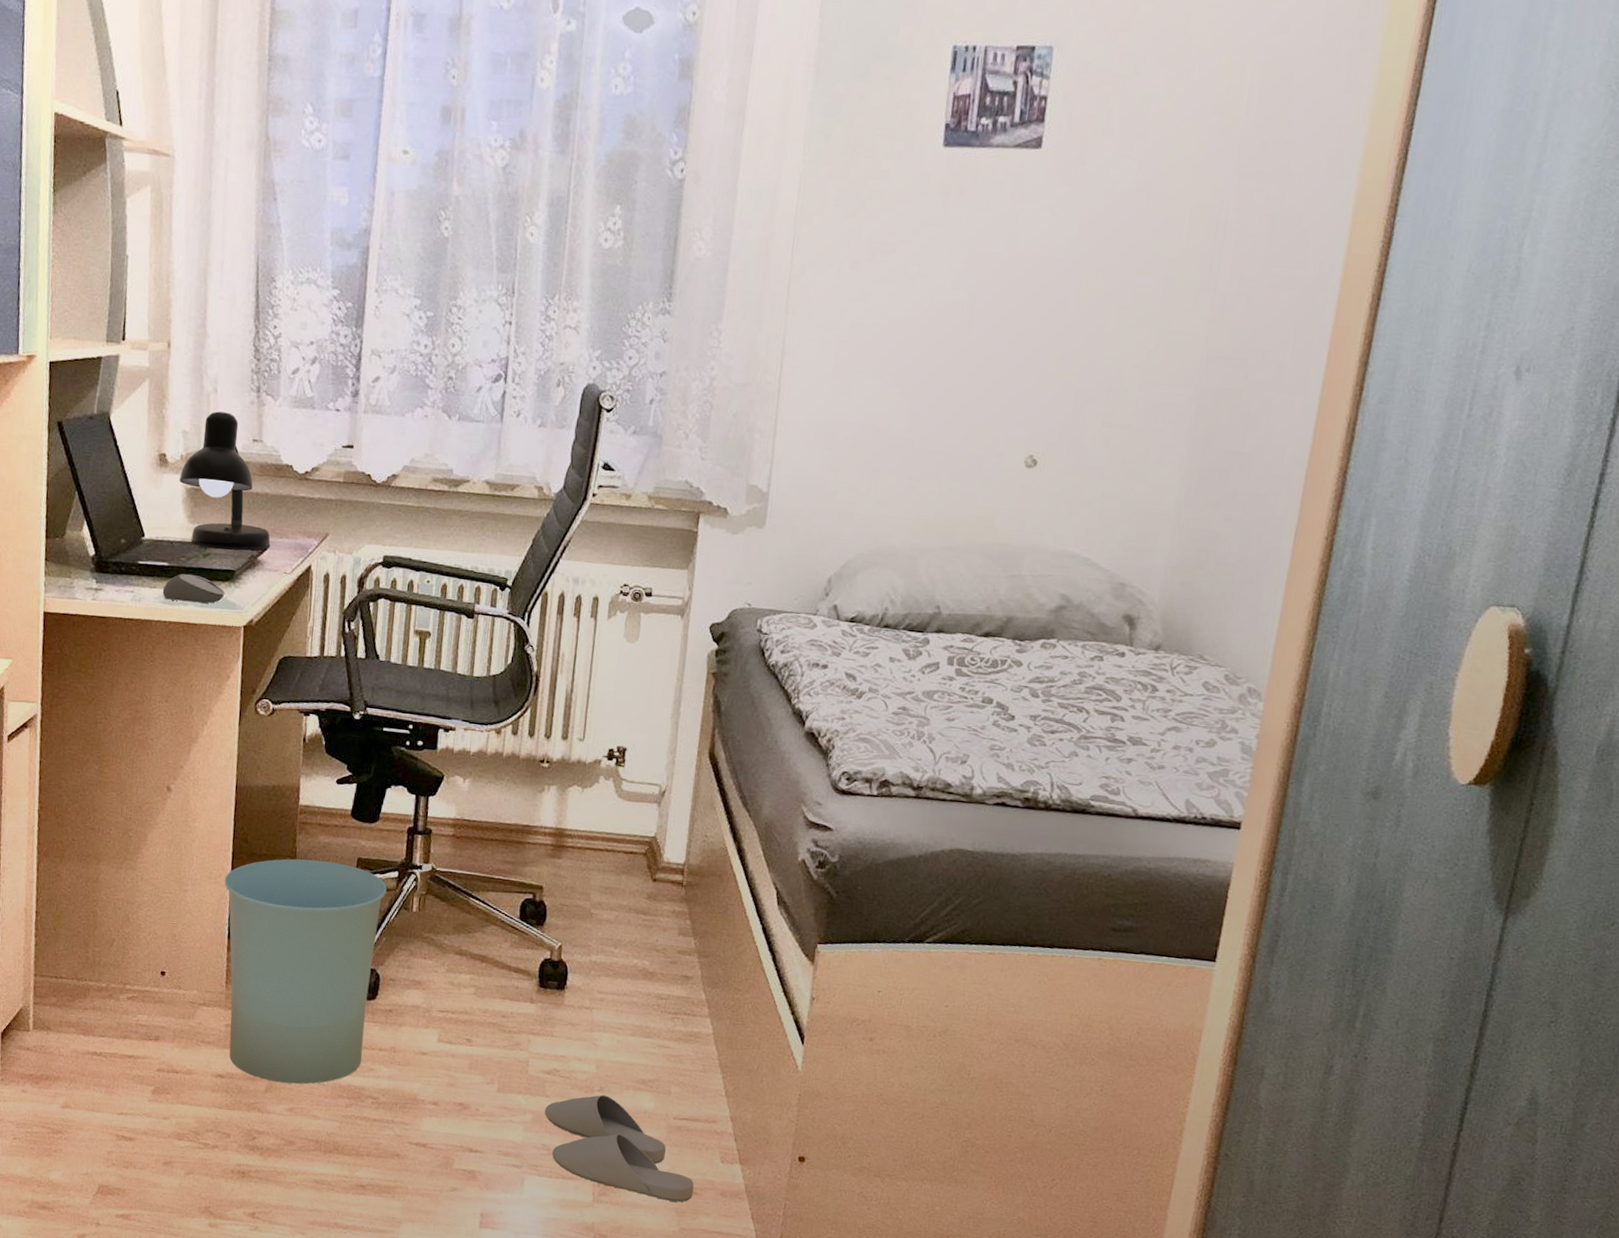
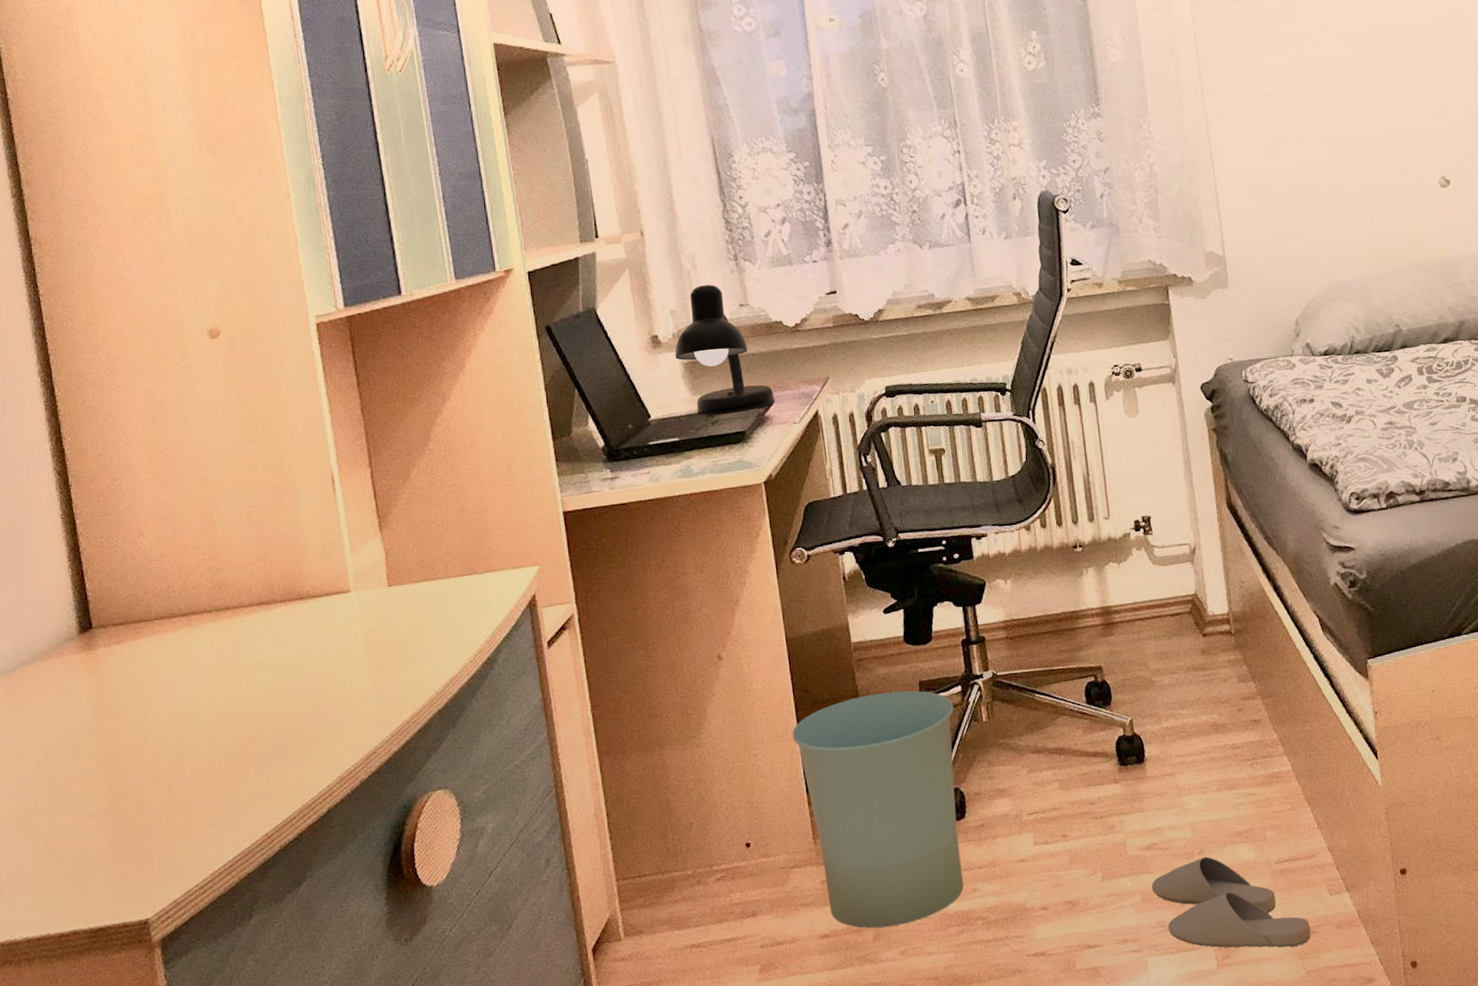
computer mouse: present [162,574,225,603] -> none [678,443,740,473]

